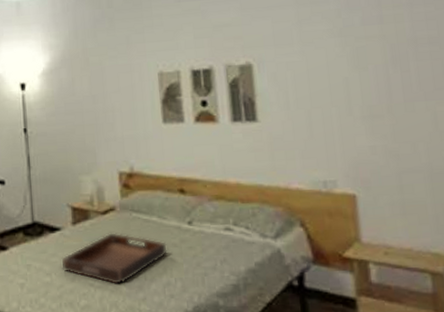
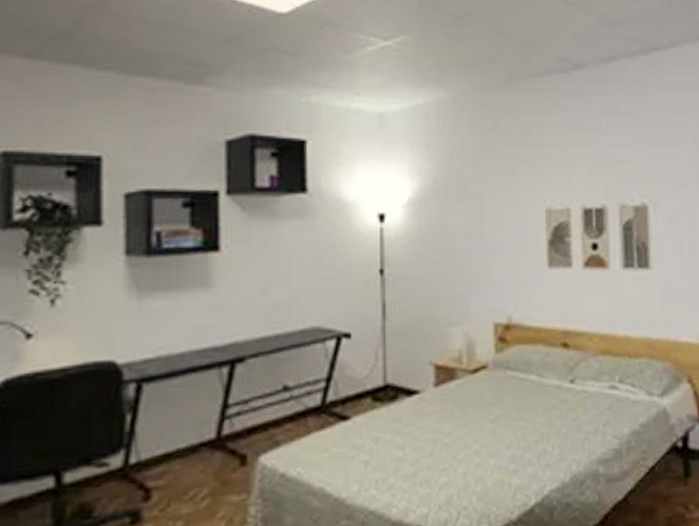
serving tray: present [61,233,168,284] -> none [418,394,545,456]

